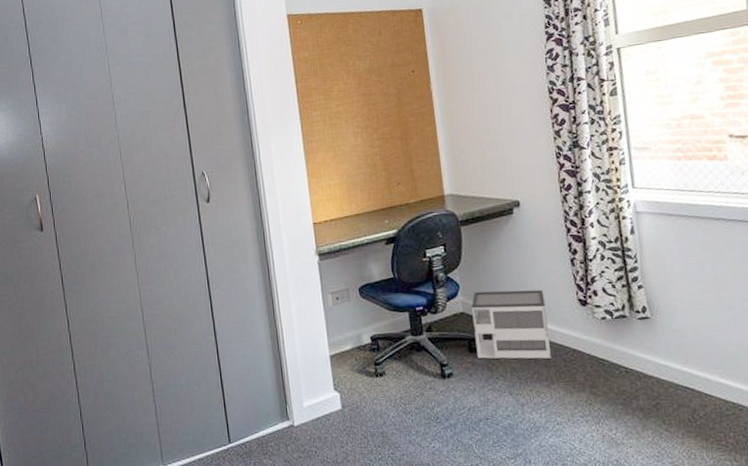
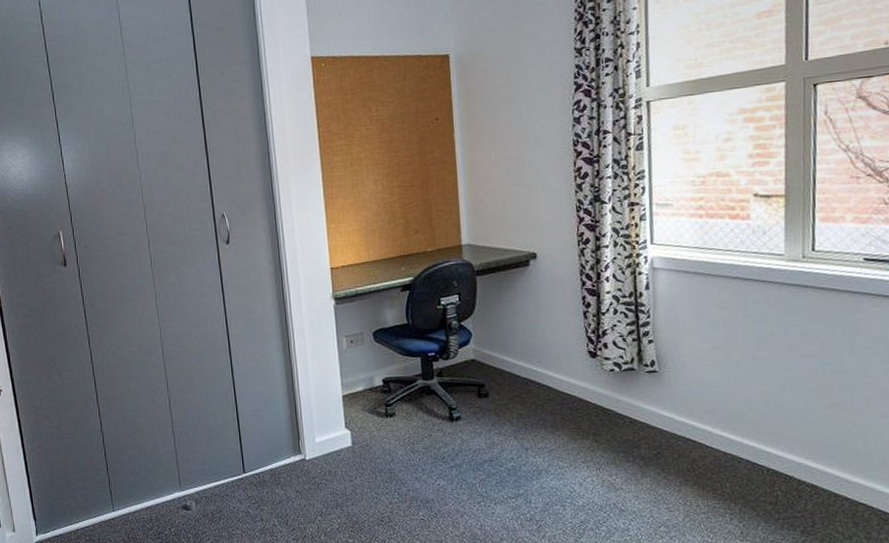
architectural model: present [471,289,551,359] -> none [482,340,558,407]

